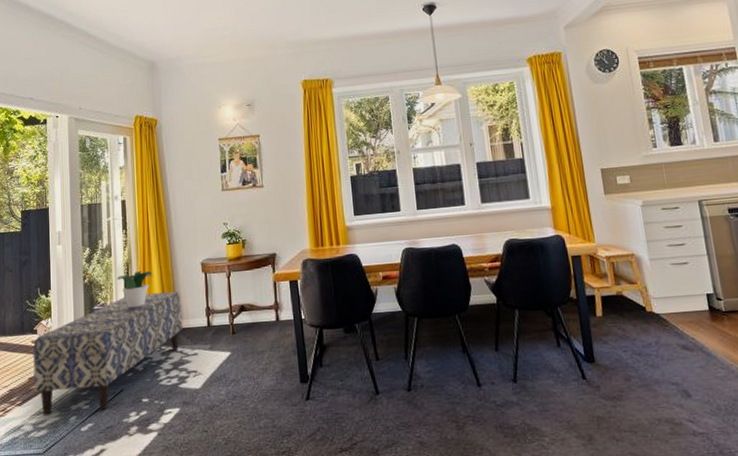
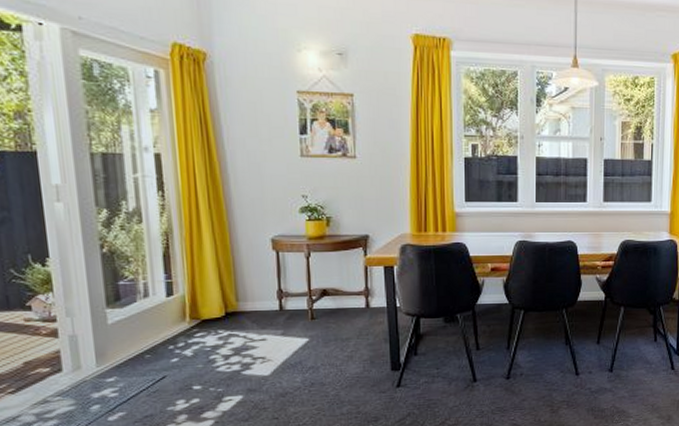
bench: present [33,290,182,415] -> none [26,269,246,404]
potted plant: present [116,270,154,308] -> none [151,243,205,286]

